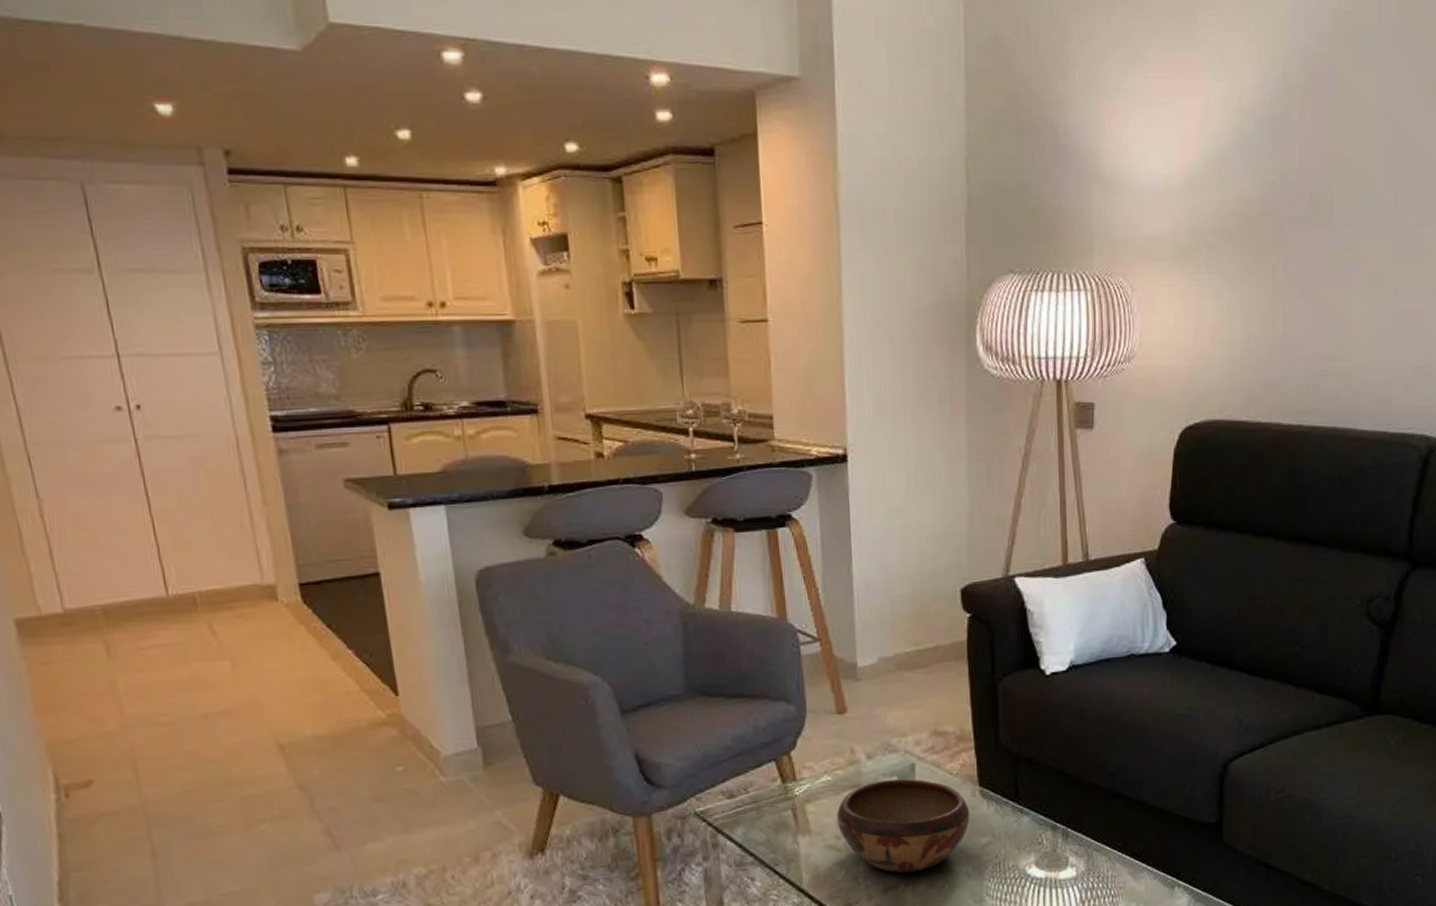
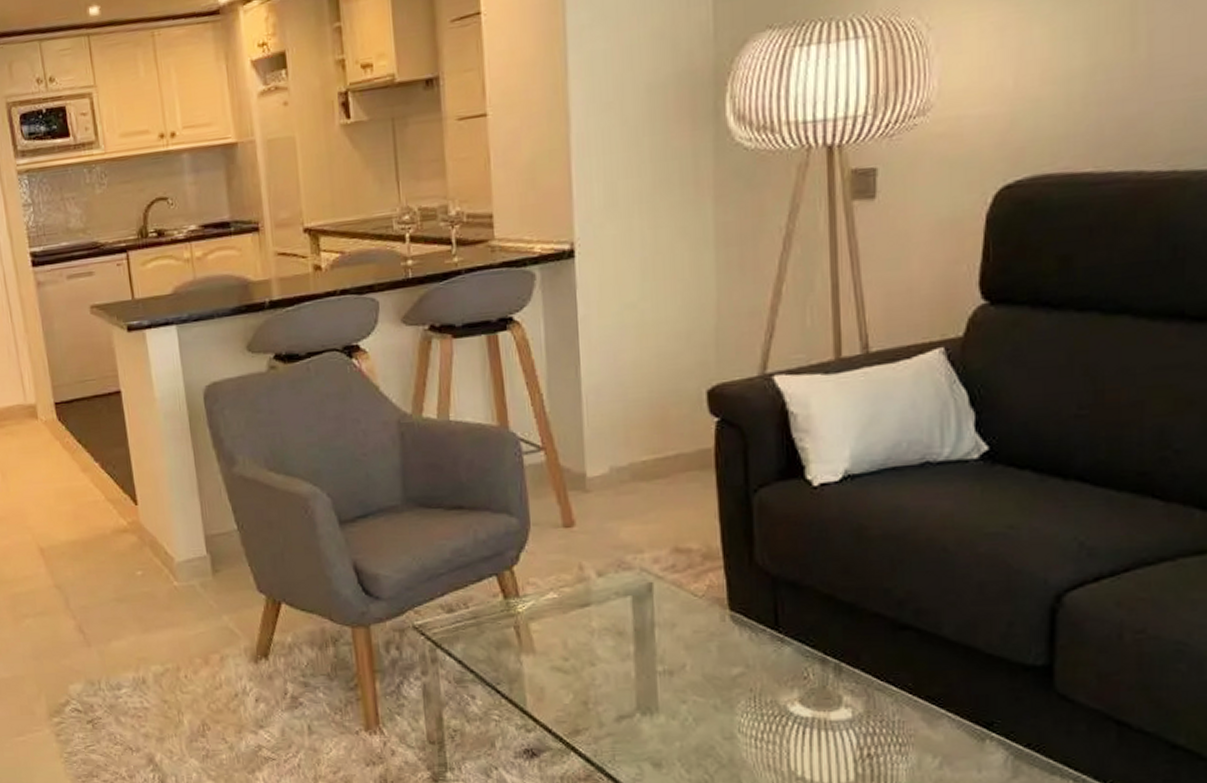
decorative bowl: present [837,778,970,874] -> none [564,598,719,702]

